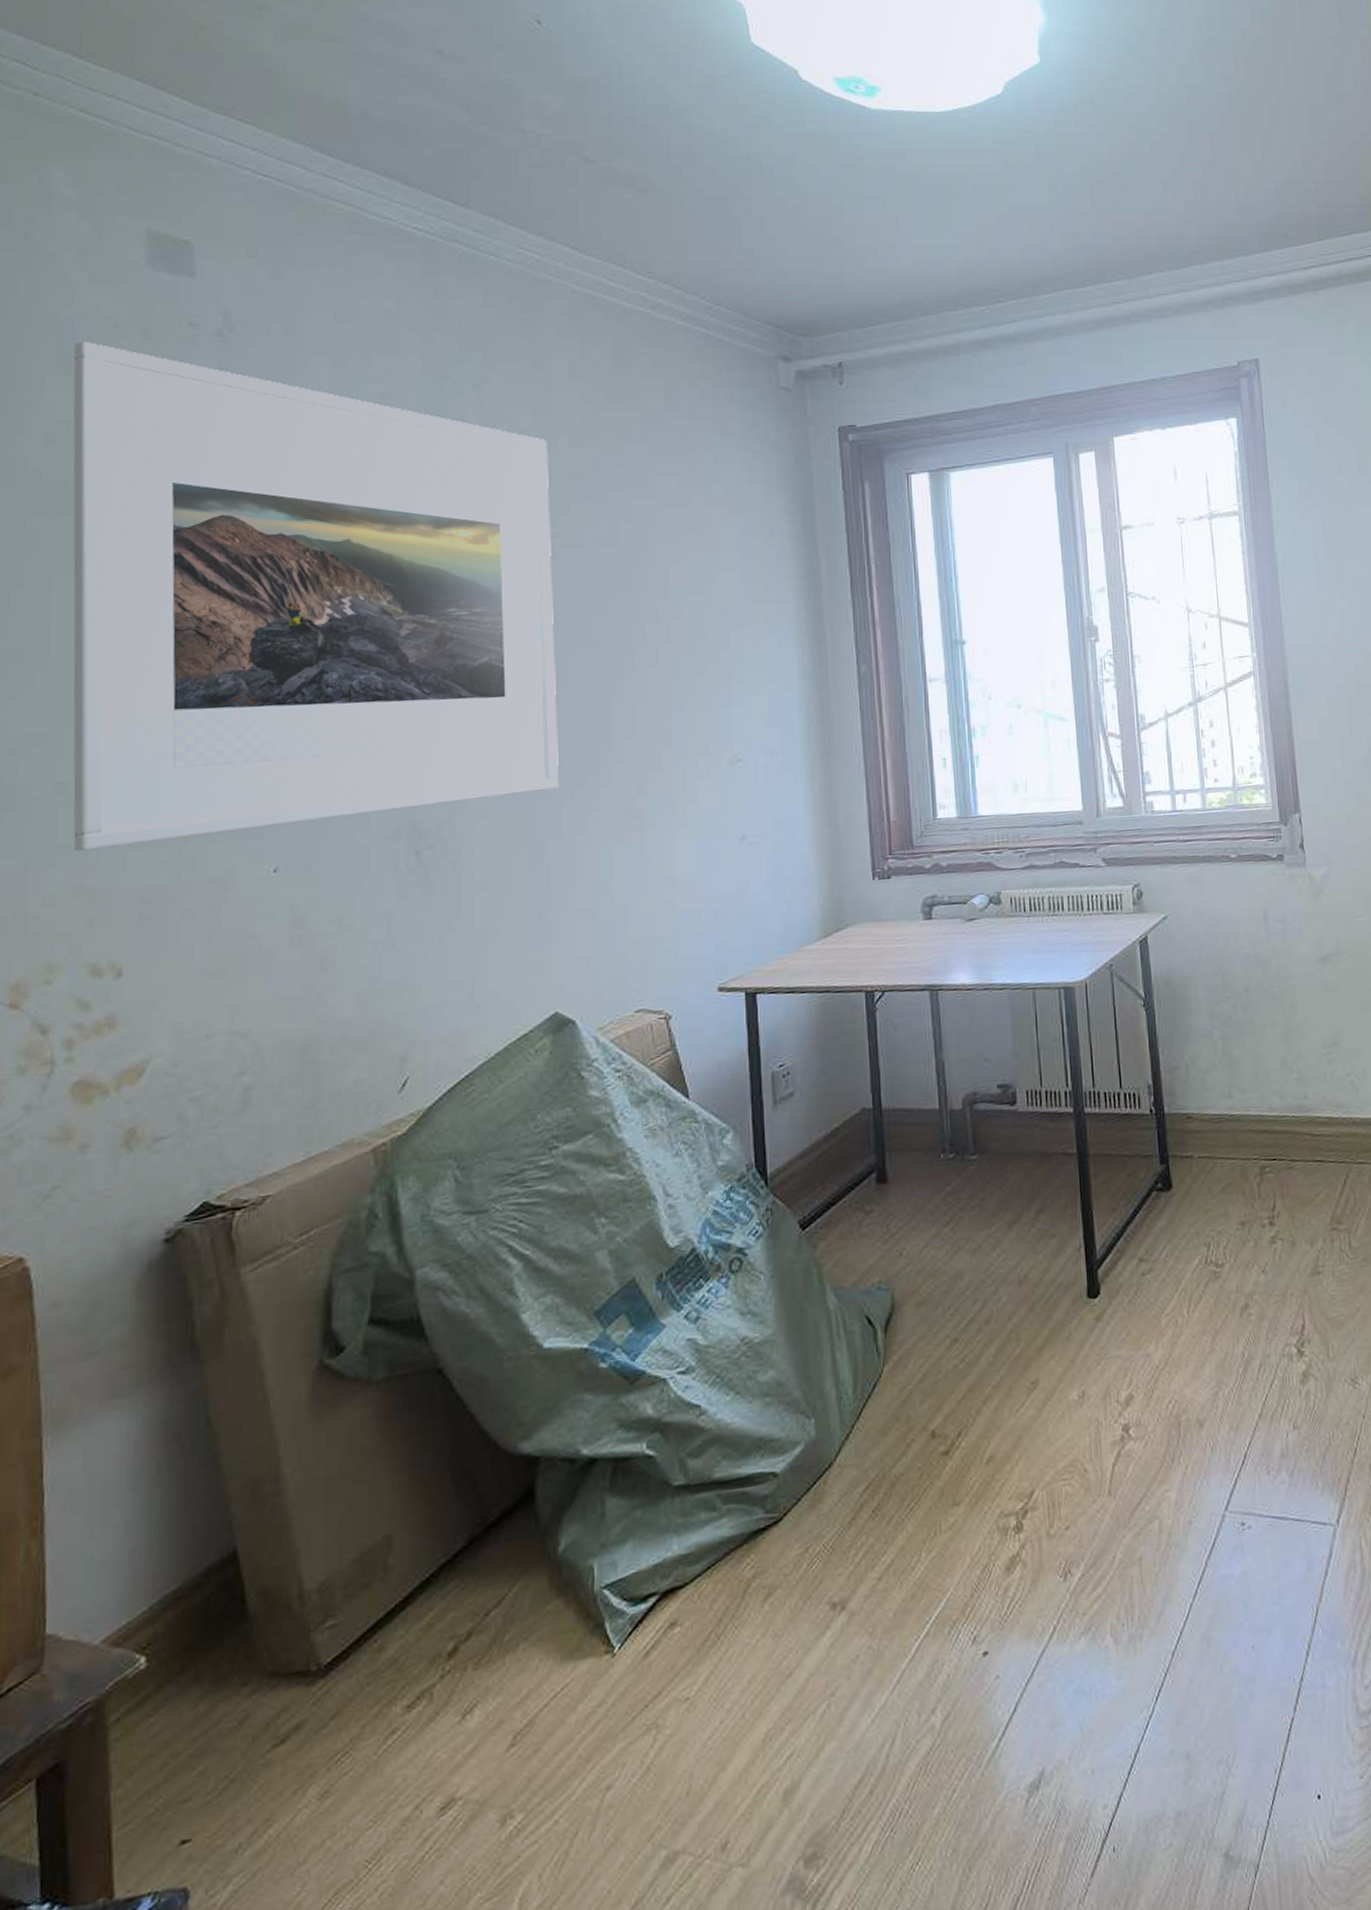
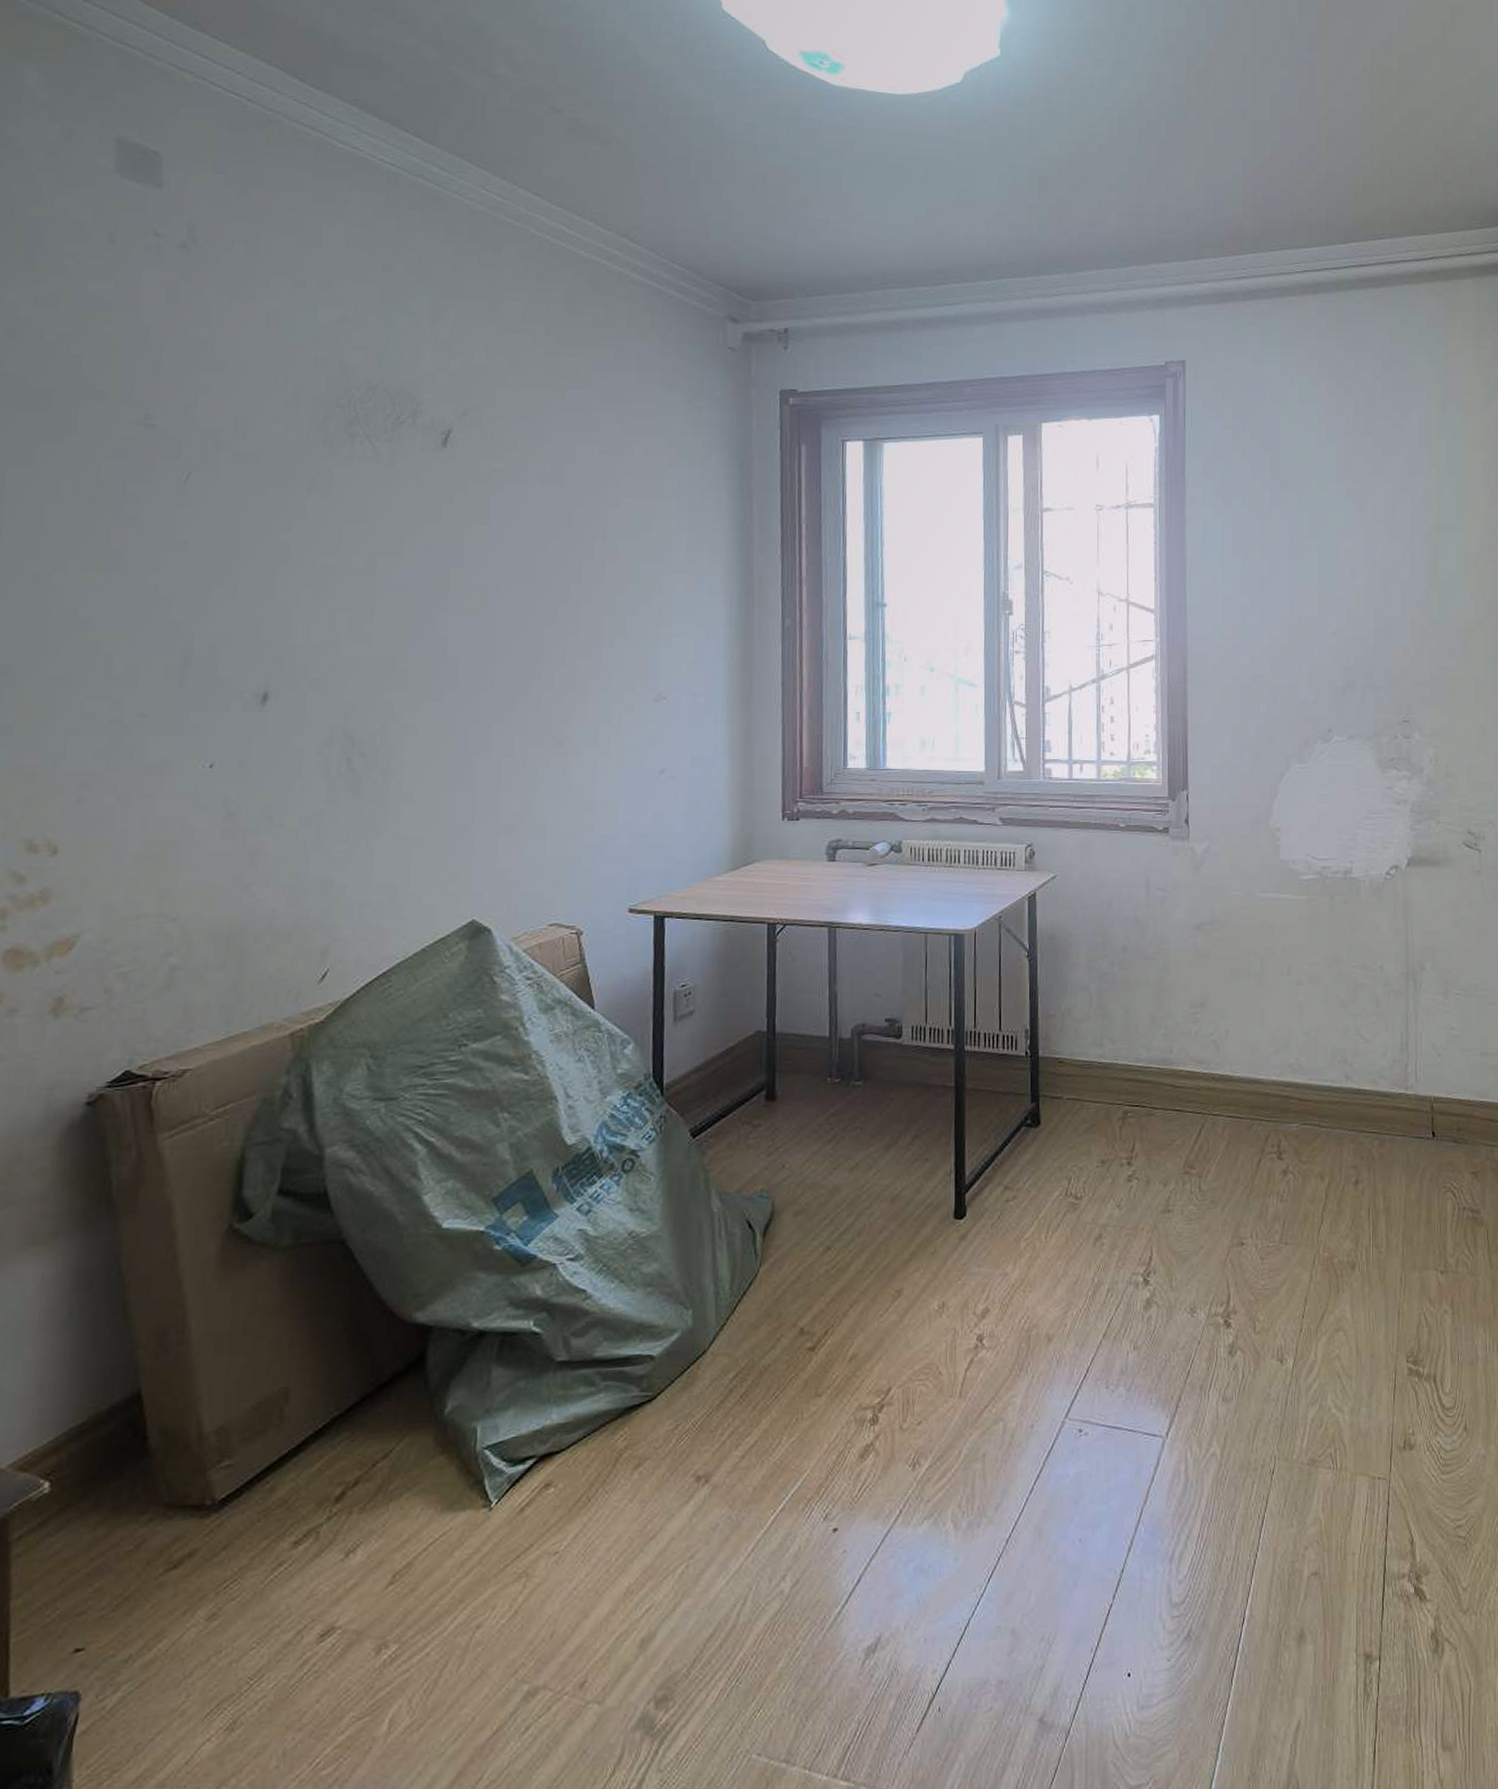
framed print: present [73,342,559,852] -> none [15,241,499,733]

